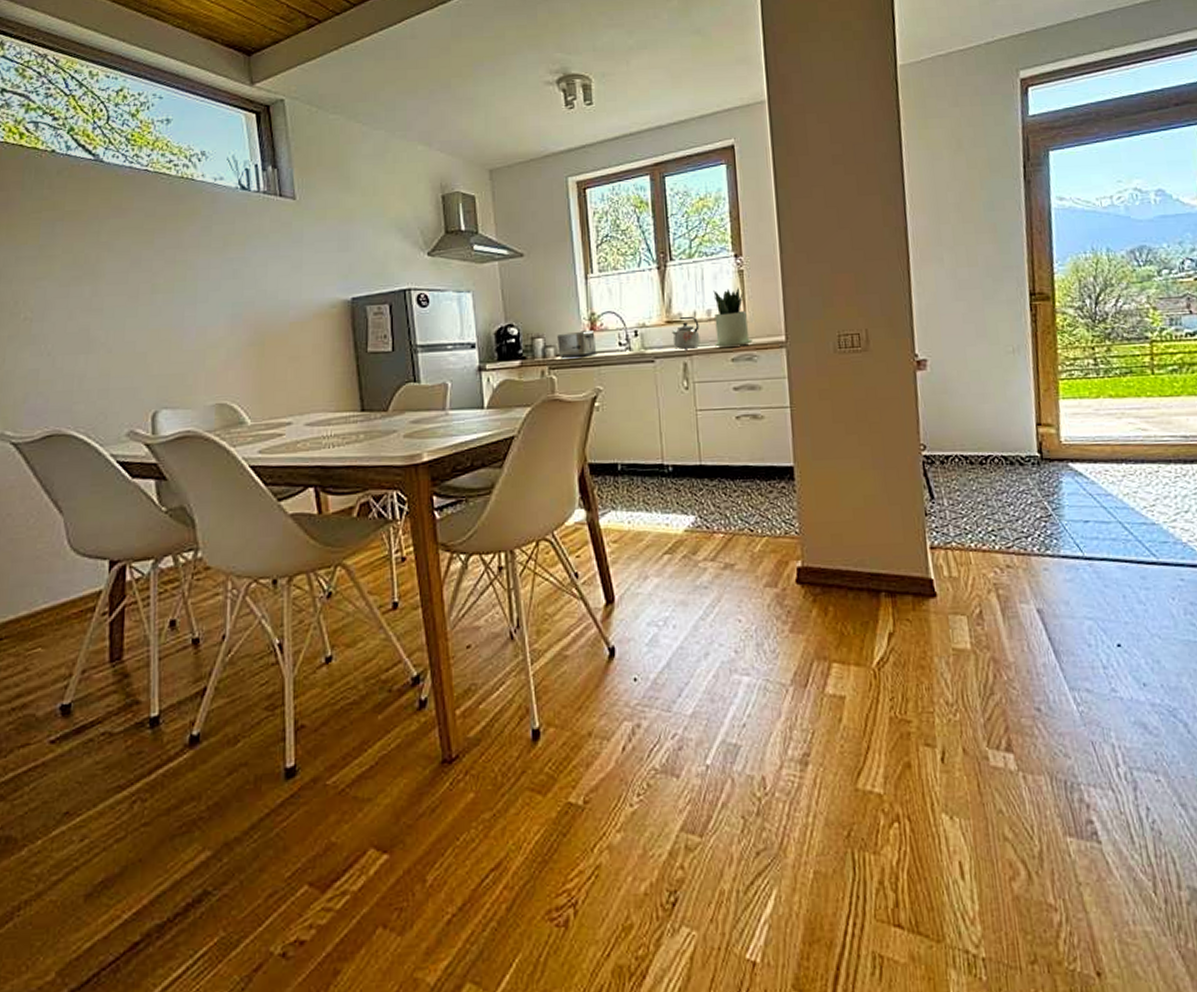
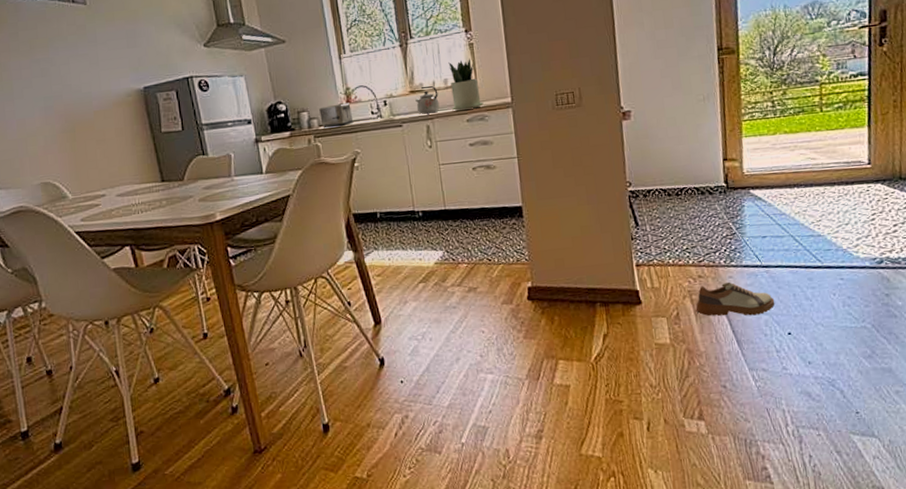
shoe: none [1003,575,1101,620] -> present [696,281,775,316]

